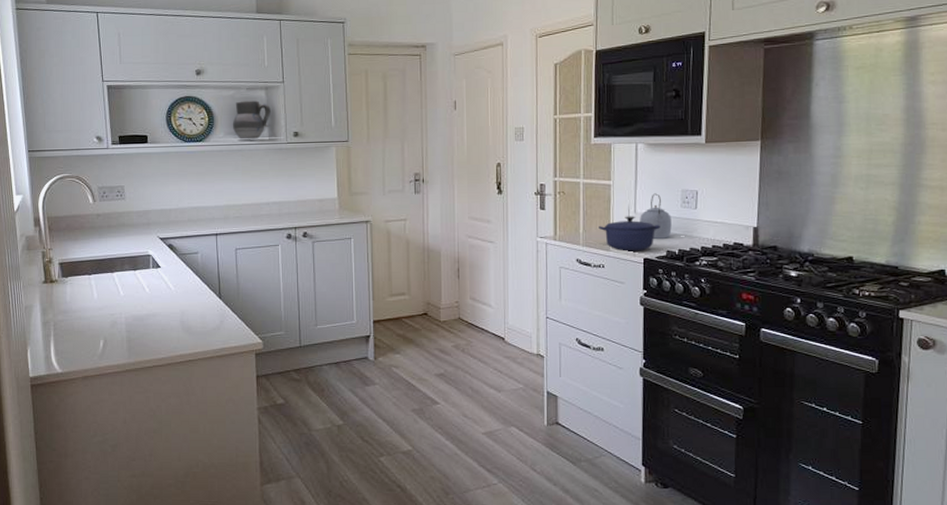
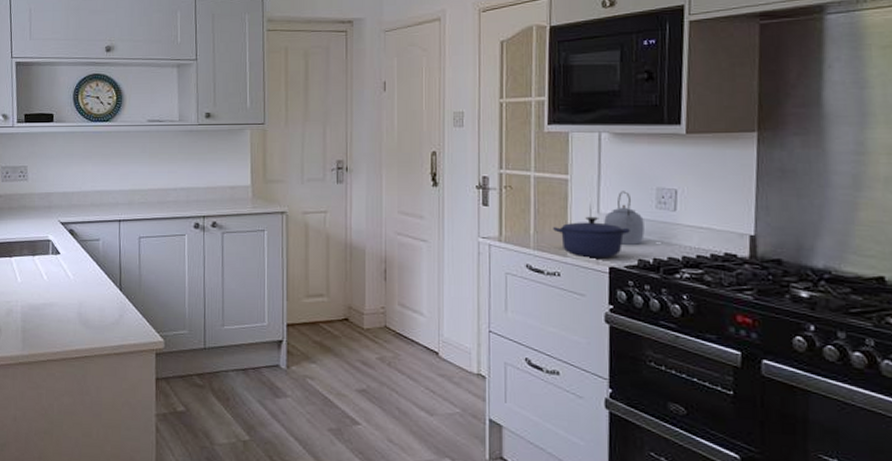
ceramic jug: present [232,100,271,139] -> none [141,79,182,120]

